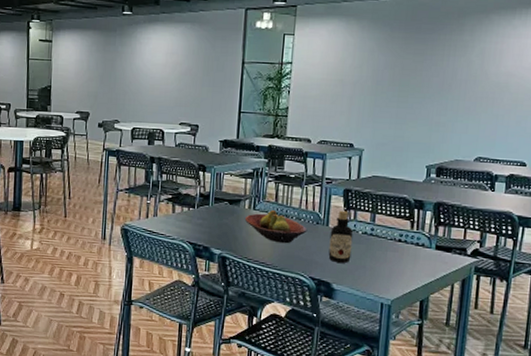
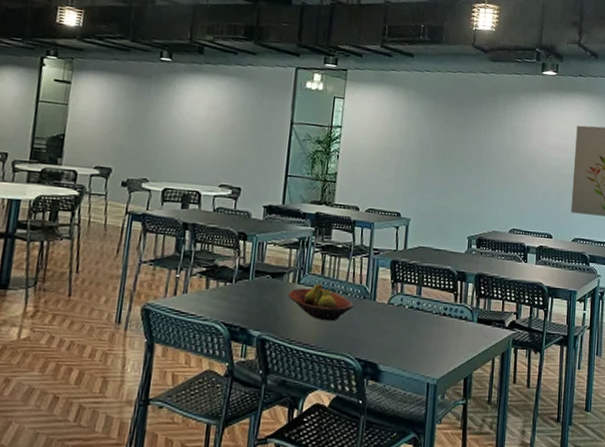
bottle: present [328,210,353,263] -> none [375,283,400,341]

